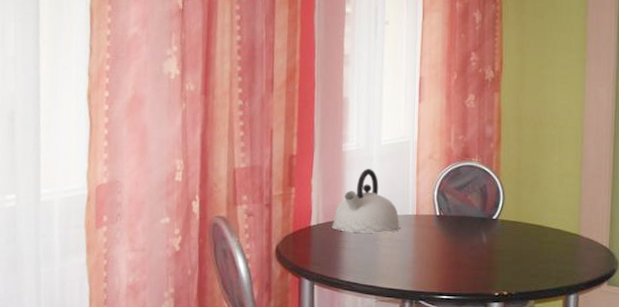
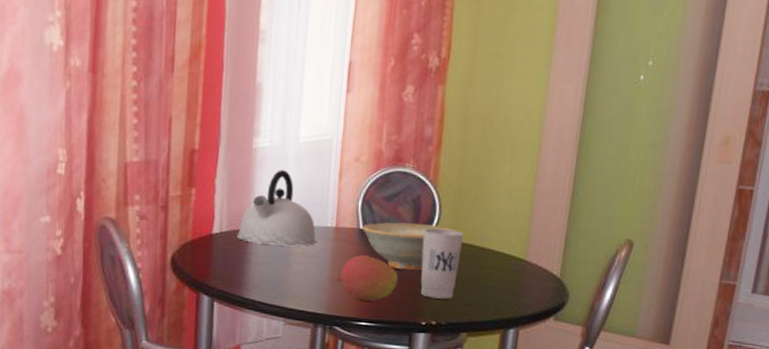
fruit: none [419,237,472,277] -> present [336,255,398,302]
dish: none [438,208,520,249] -> present [362,222,458,270]
cup: none [490,211,525,272] -> present [421,228,464,299]

